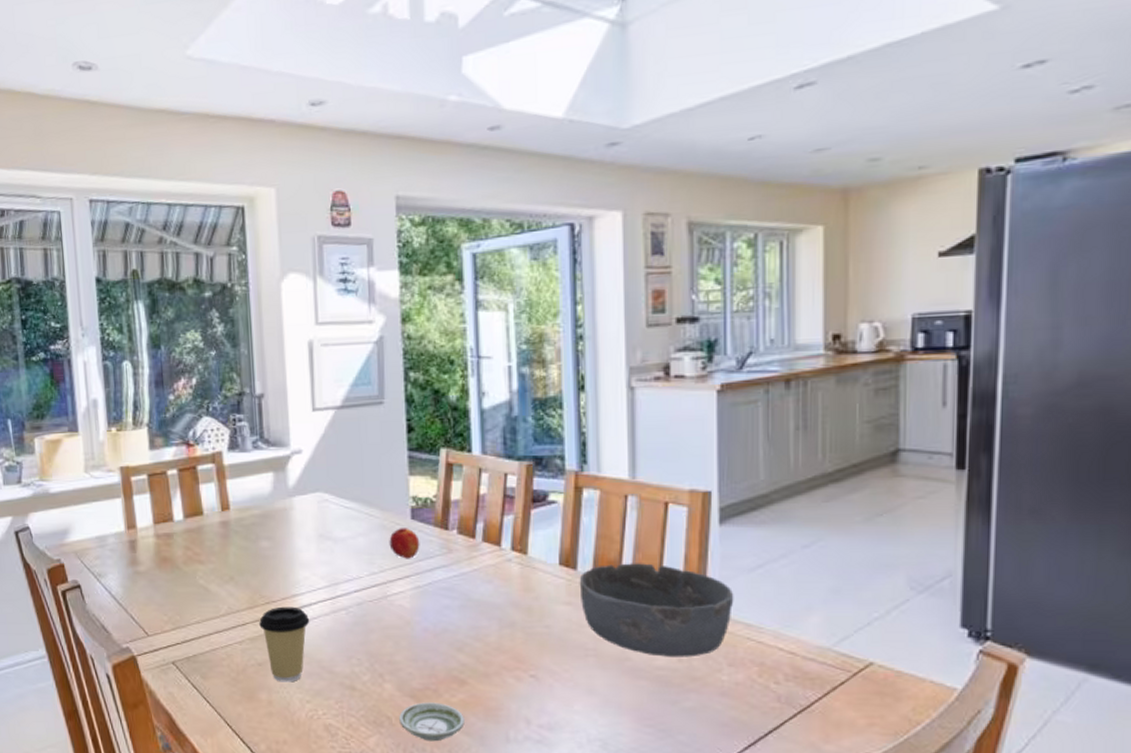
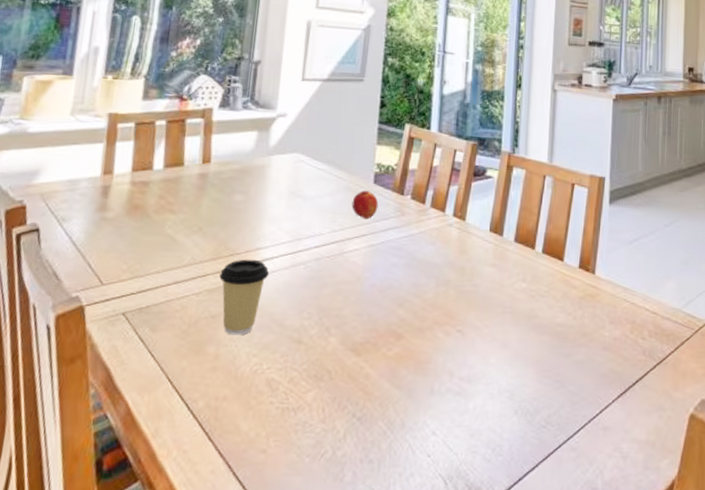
saucer: present [399,702,465,742] -> none [338,356,397,395]
bowl: present [579,563,734,657] -> none [503,232,617,316]

